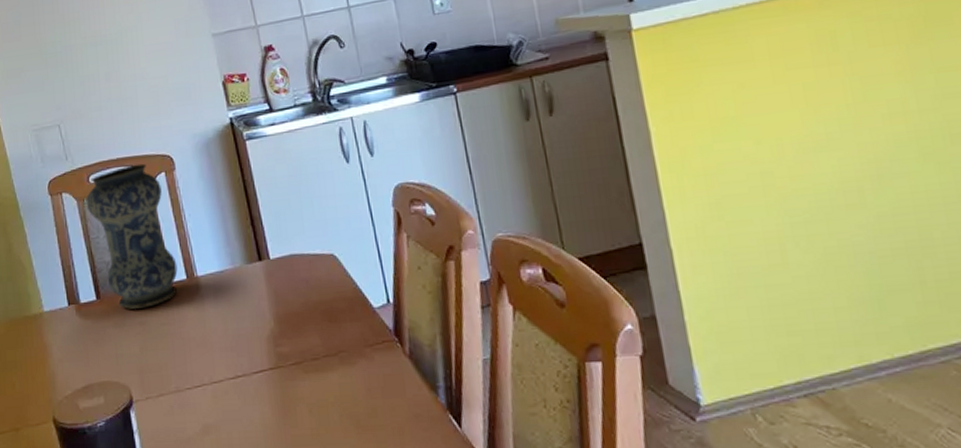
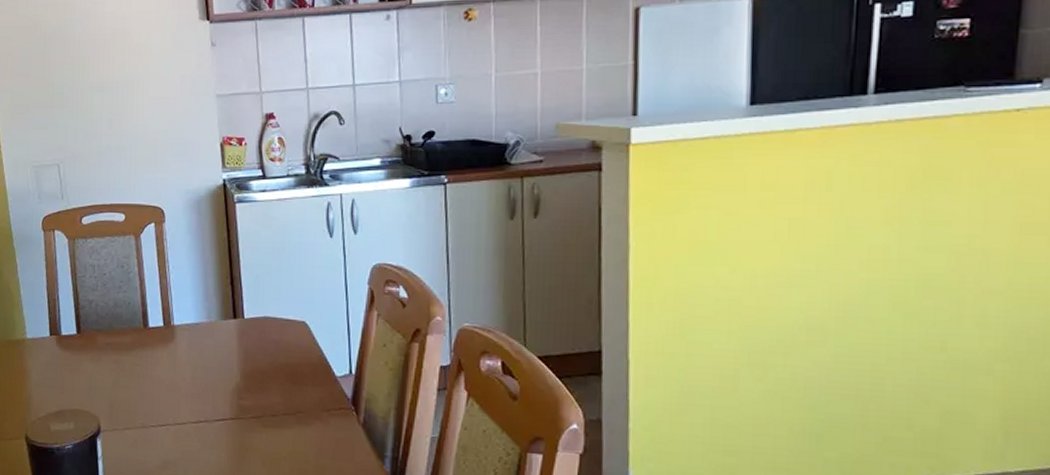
vase: present [86,163,178,309] -> none [76,212,156,348]

